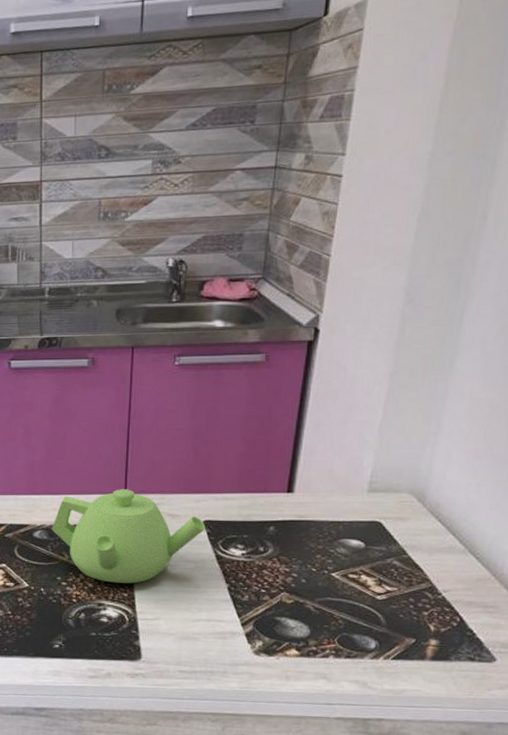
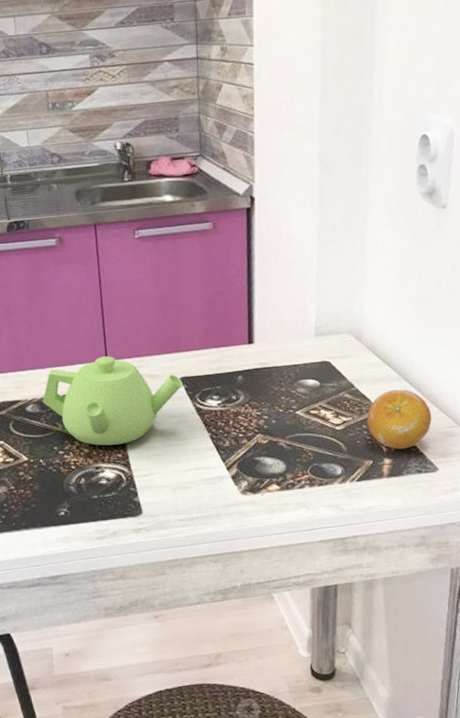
fruit: none [415,563,499,632] -> present [366,389,432,450]

